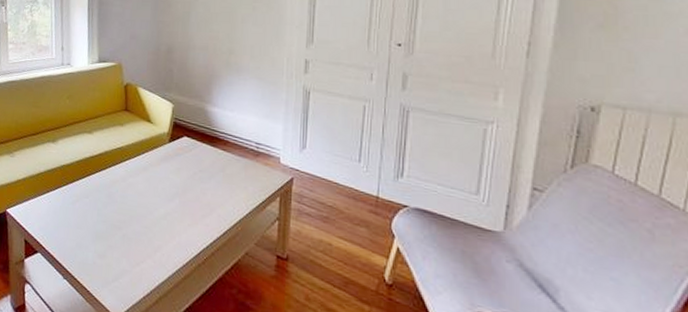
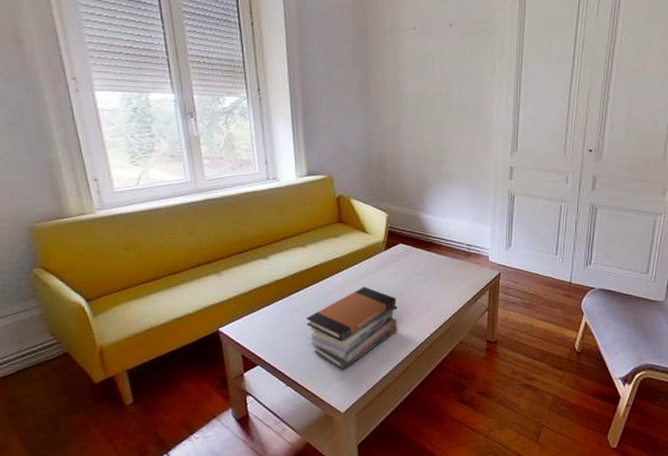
book stack: none [87,180,180,270] -> present [305,287,398,371]

